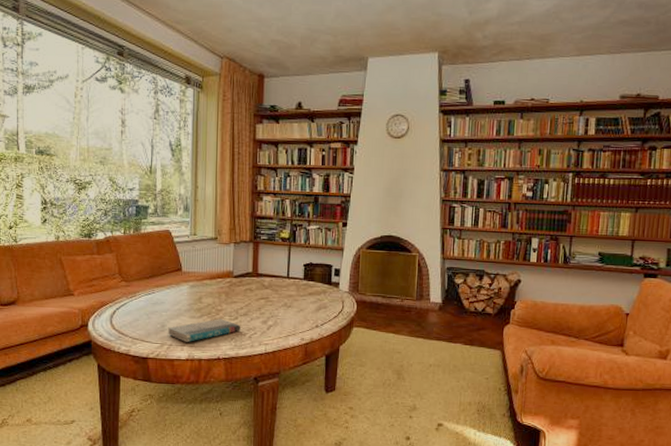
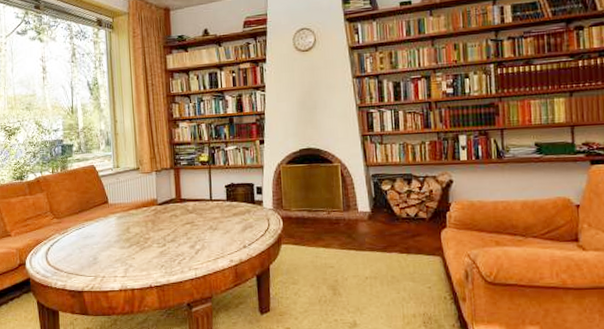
book: present [168,319,241,342] -> none [100,247,170,273]

